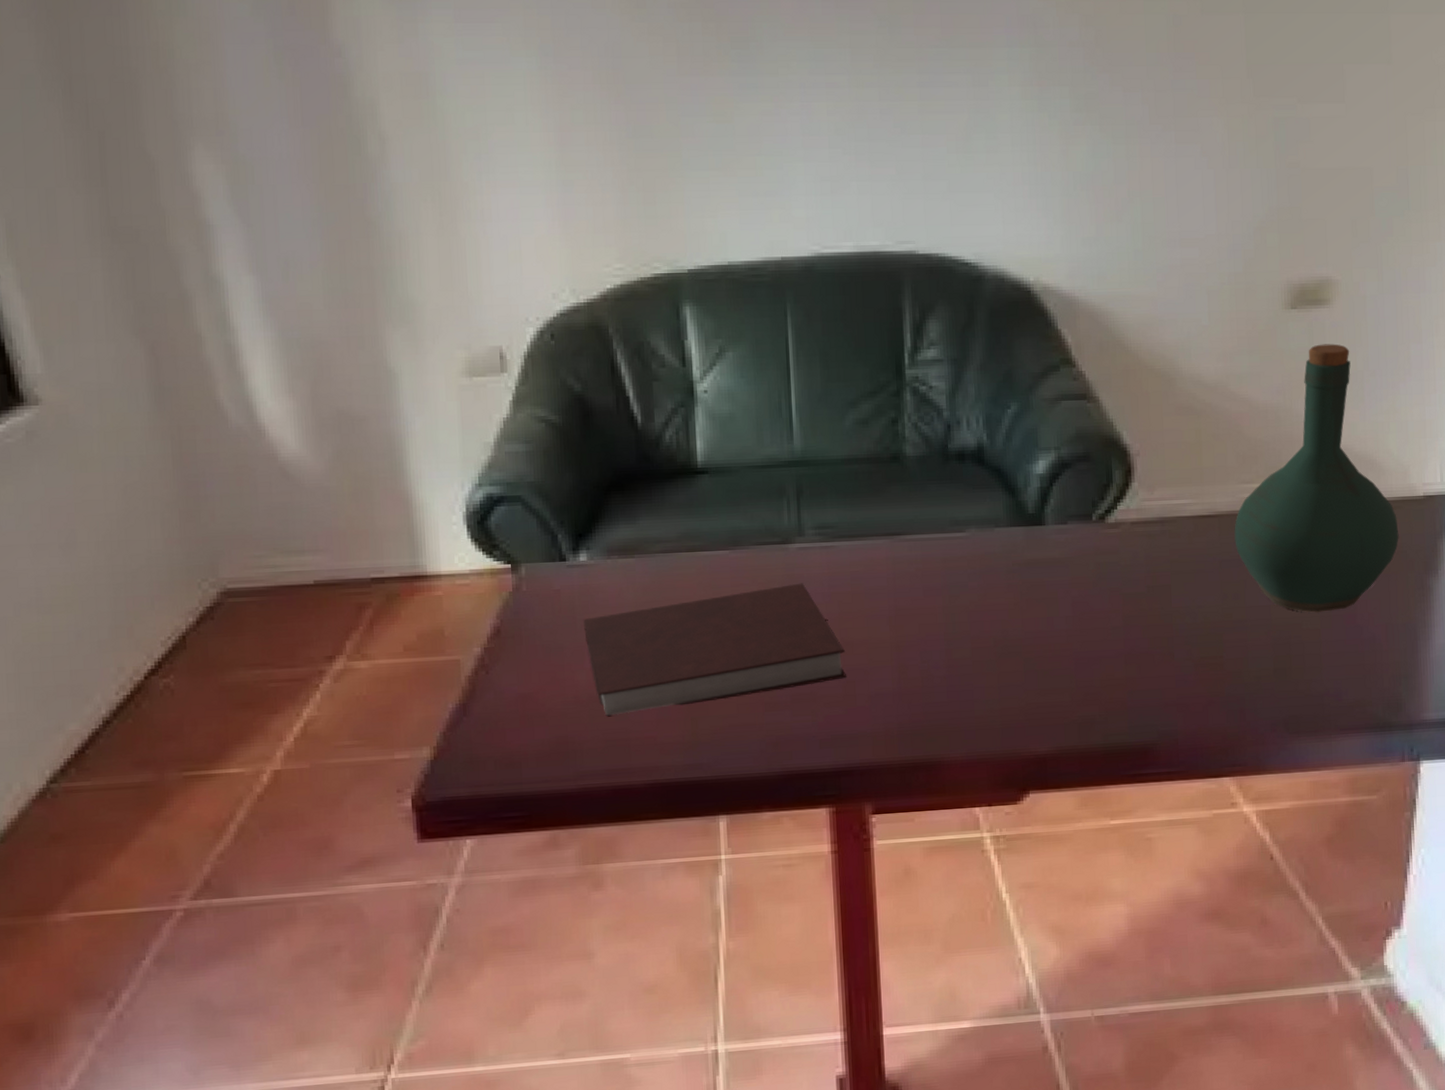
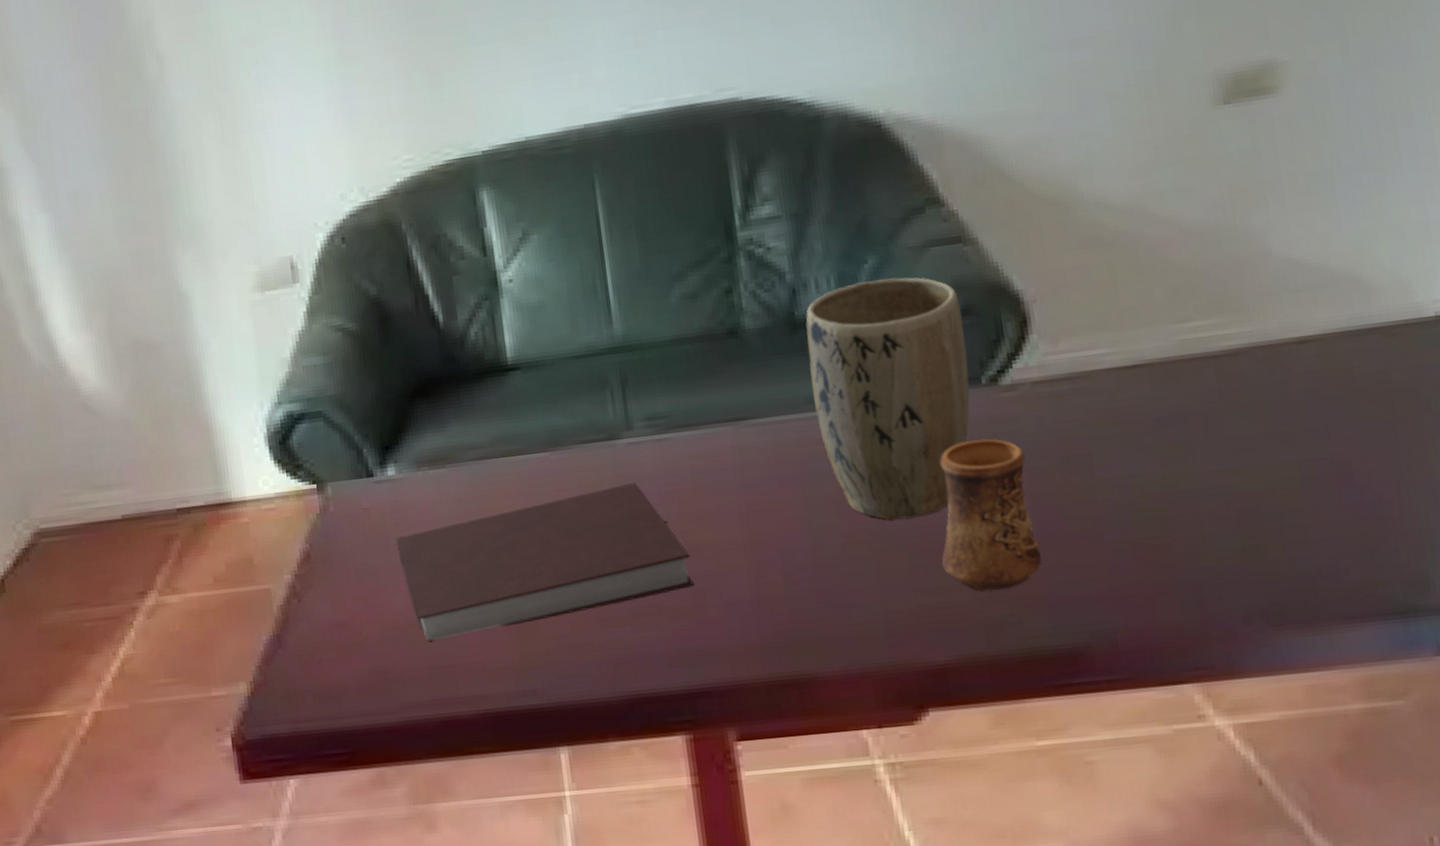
plant pot: none [956,423,1083,630] -> present [805,277,970,520]
cup: none [1049,566,1127,695] -> present [940,439,1043,591]
bottle: present [1234,344,1399,613] -> none [1170,140,1405,474]

